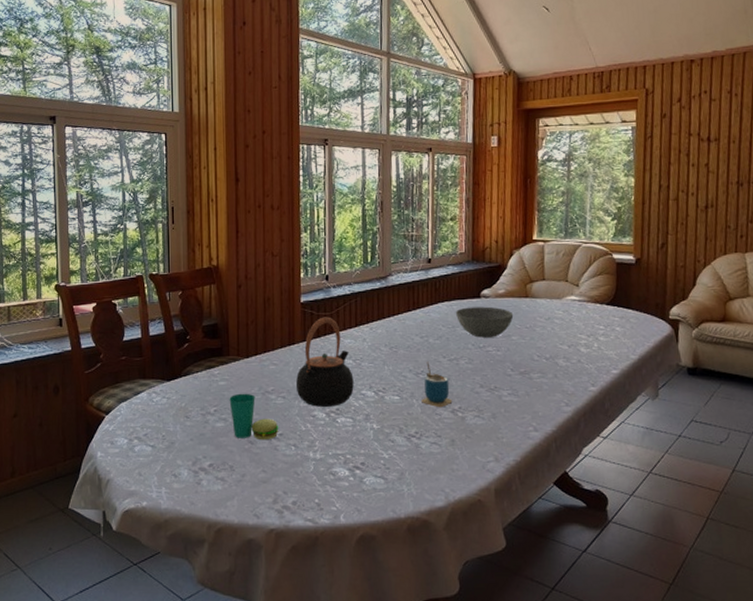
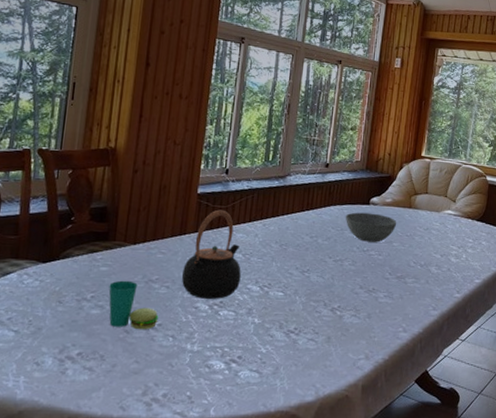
cup: present [422,361,453,408] -> none [304,260,333,306]

